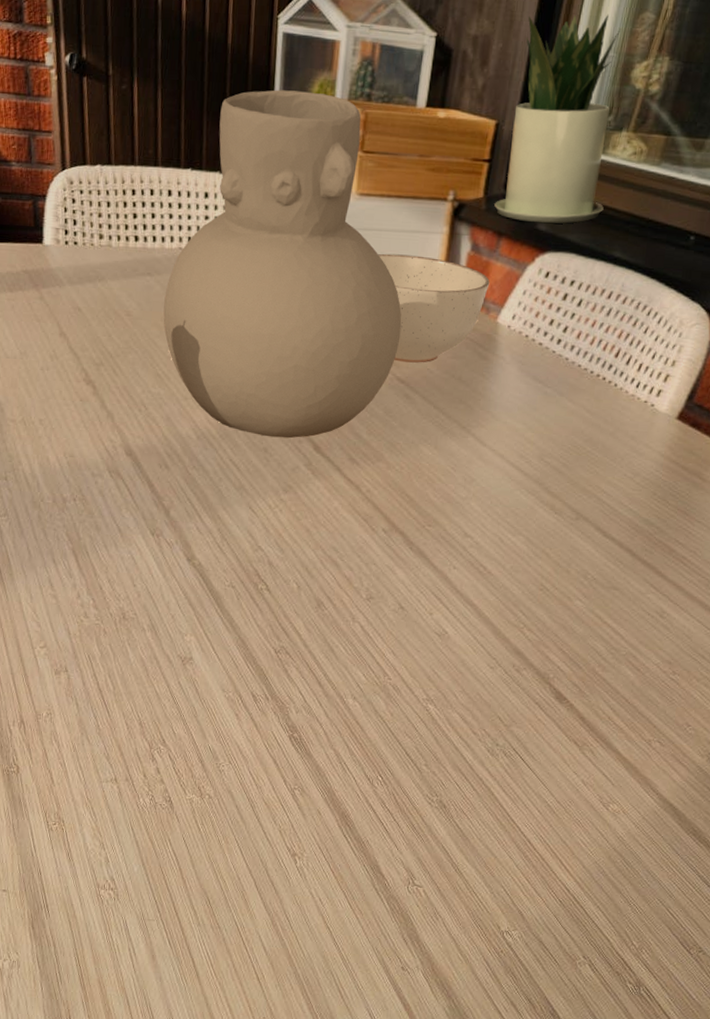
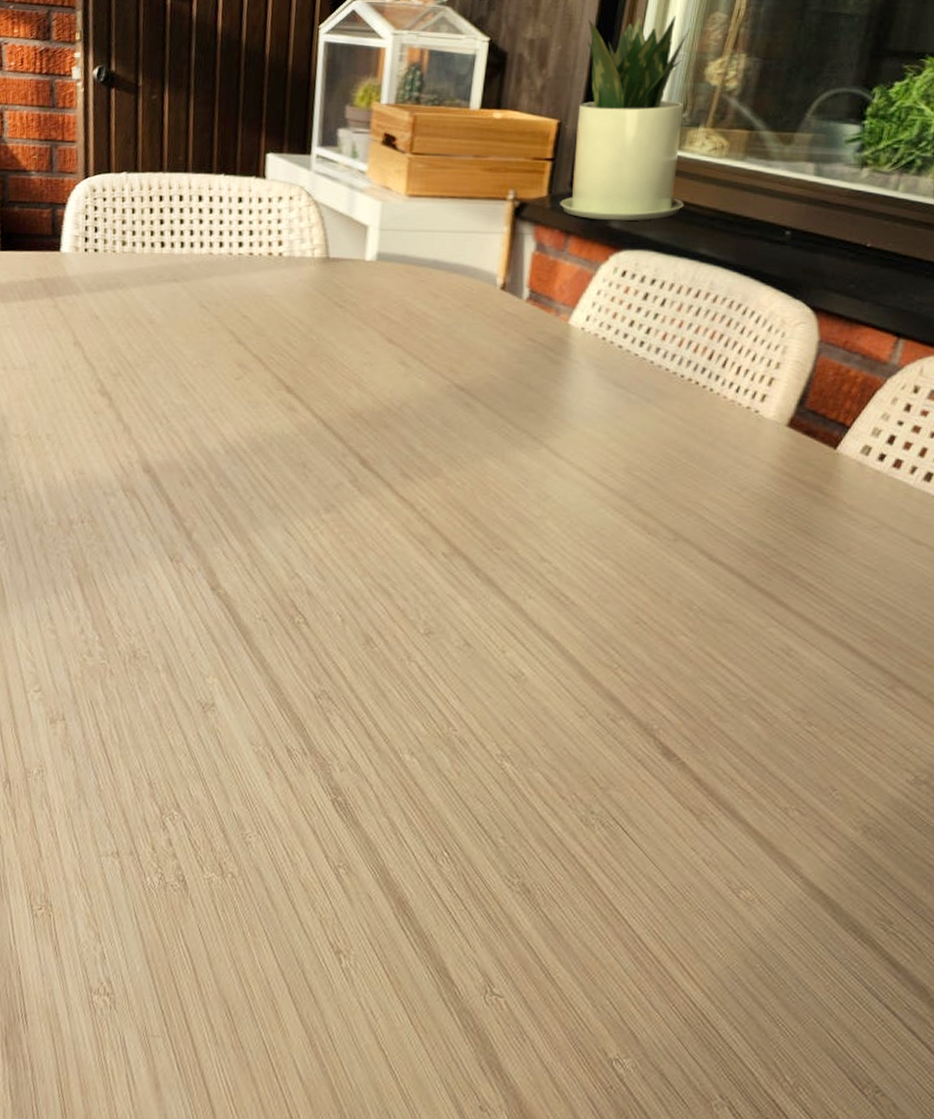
vase: present [163,90,402,439] -> none [189,96,460,452]
bowl: present [378,253,490,363] -> none [430,255,559,369]

